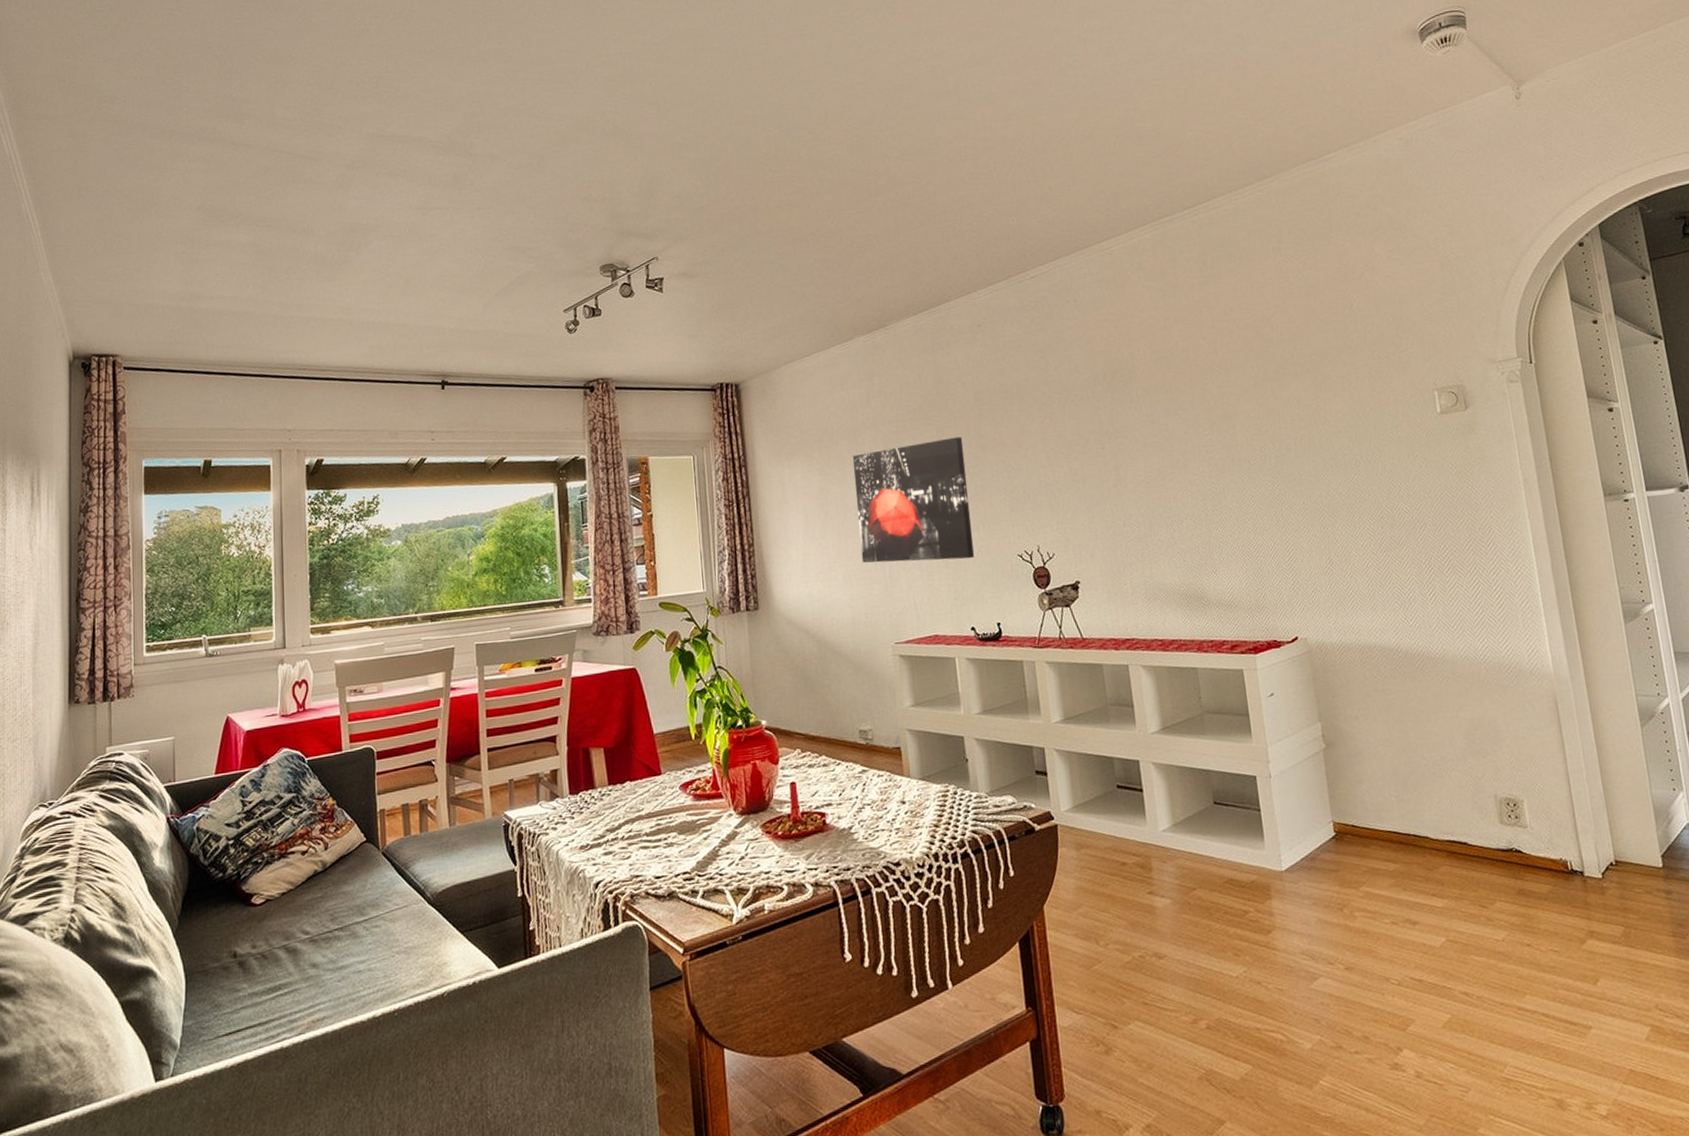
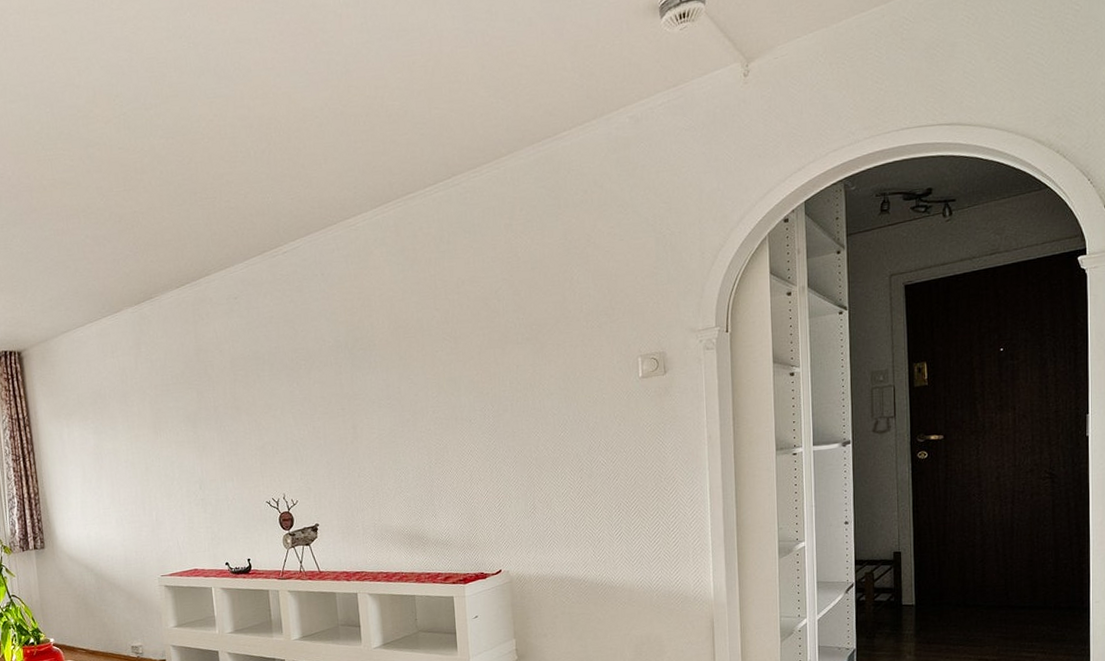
wall art: present [852,437,975,563] -> none [123,399,230,509]

